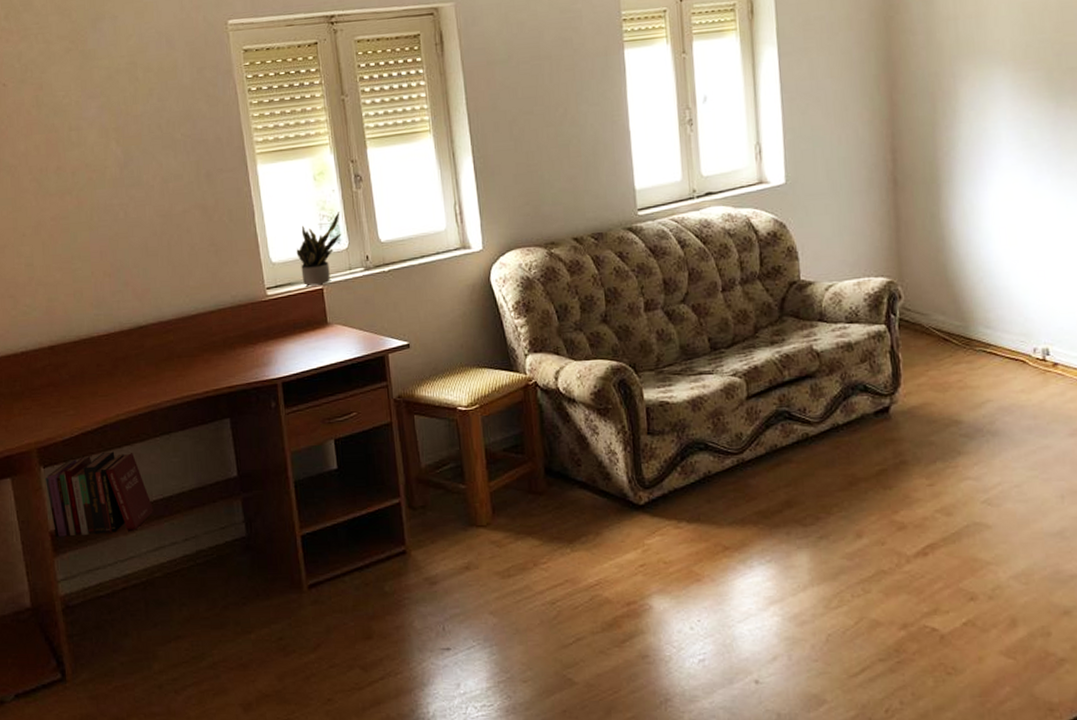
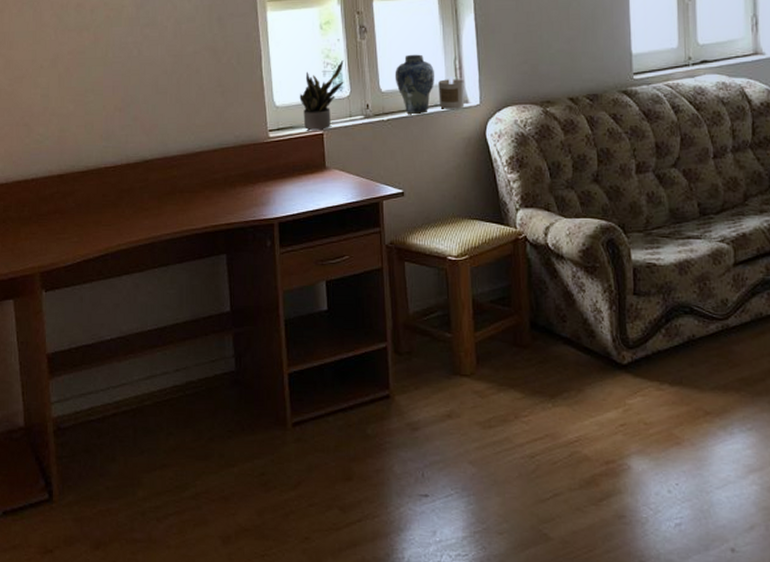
books: present [45,451,154,537] -> none [46,279,148,360]
vase: none [393,201,435,264] -> present [394,54,434,115]
candle: none [439,222,467,258] -> present [438,76,465,110]

